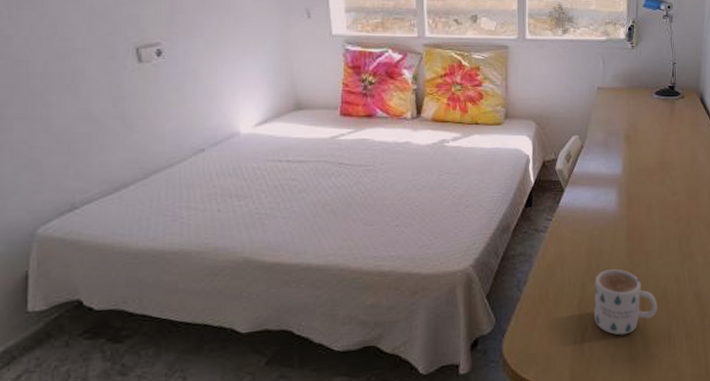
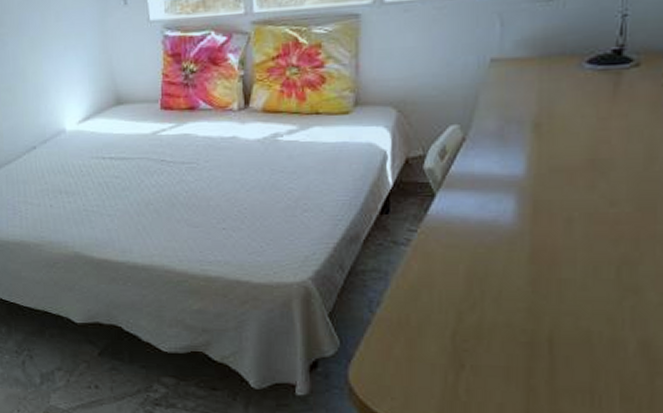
mug: present [594,269,658,336] -> none [475,298,575,382]

